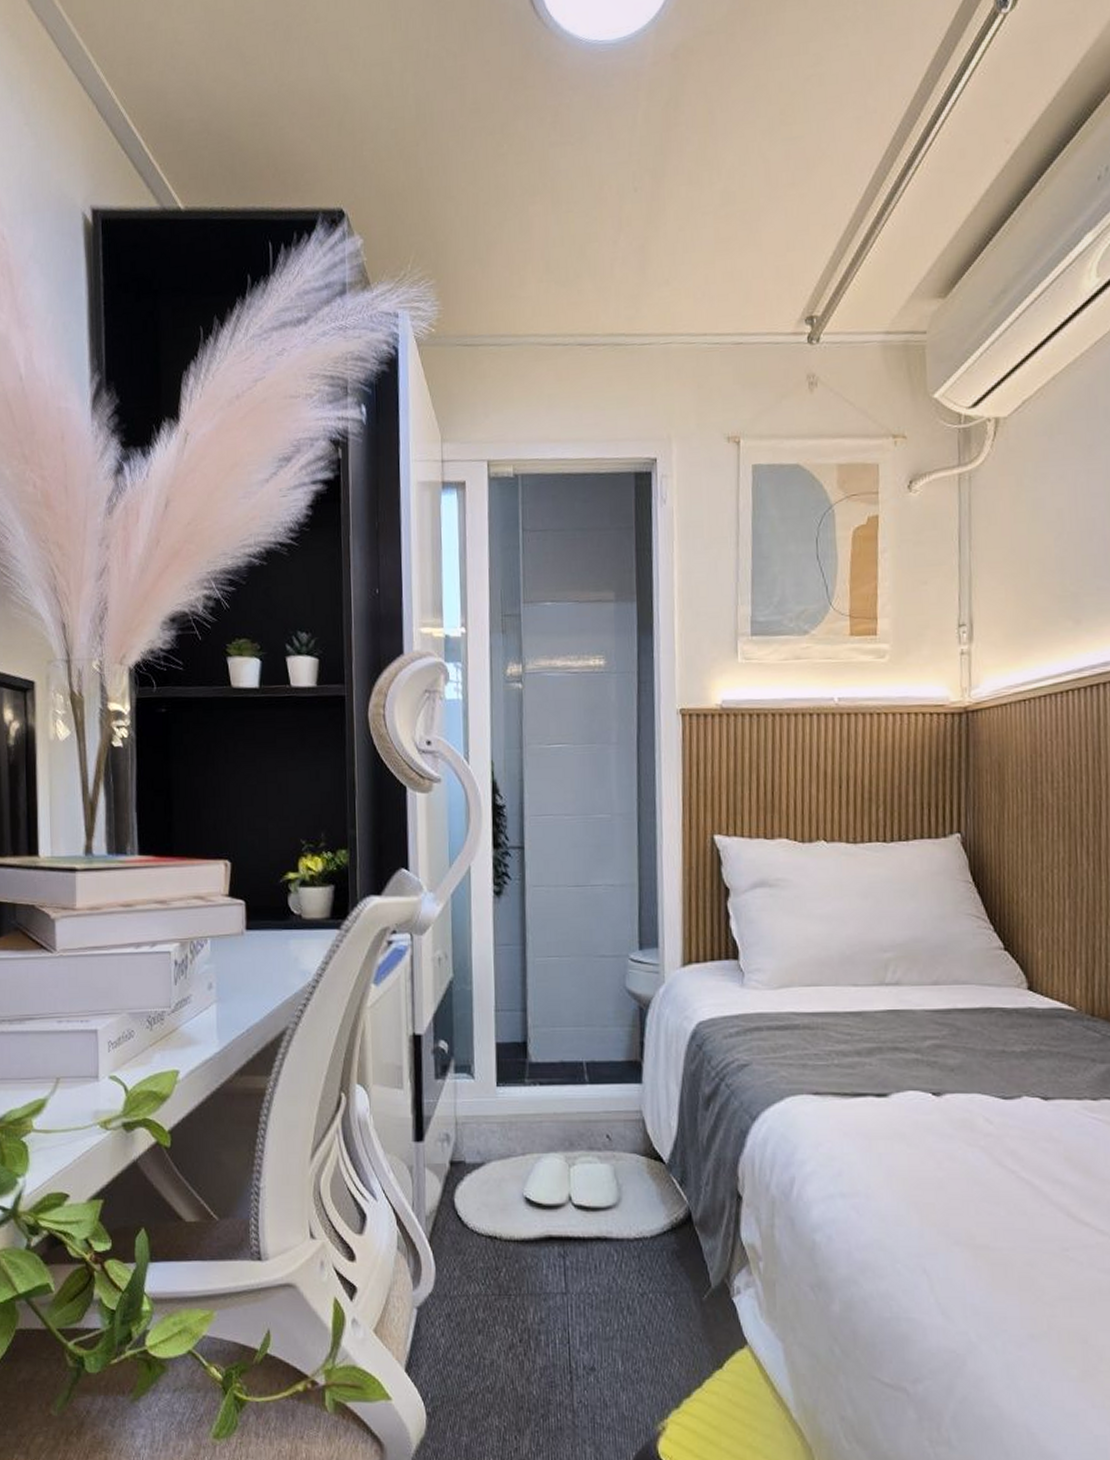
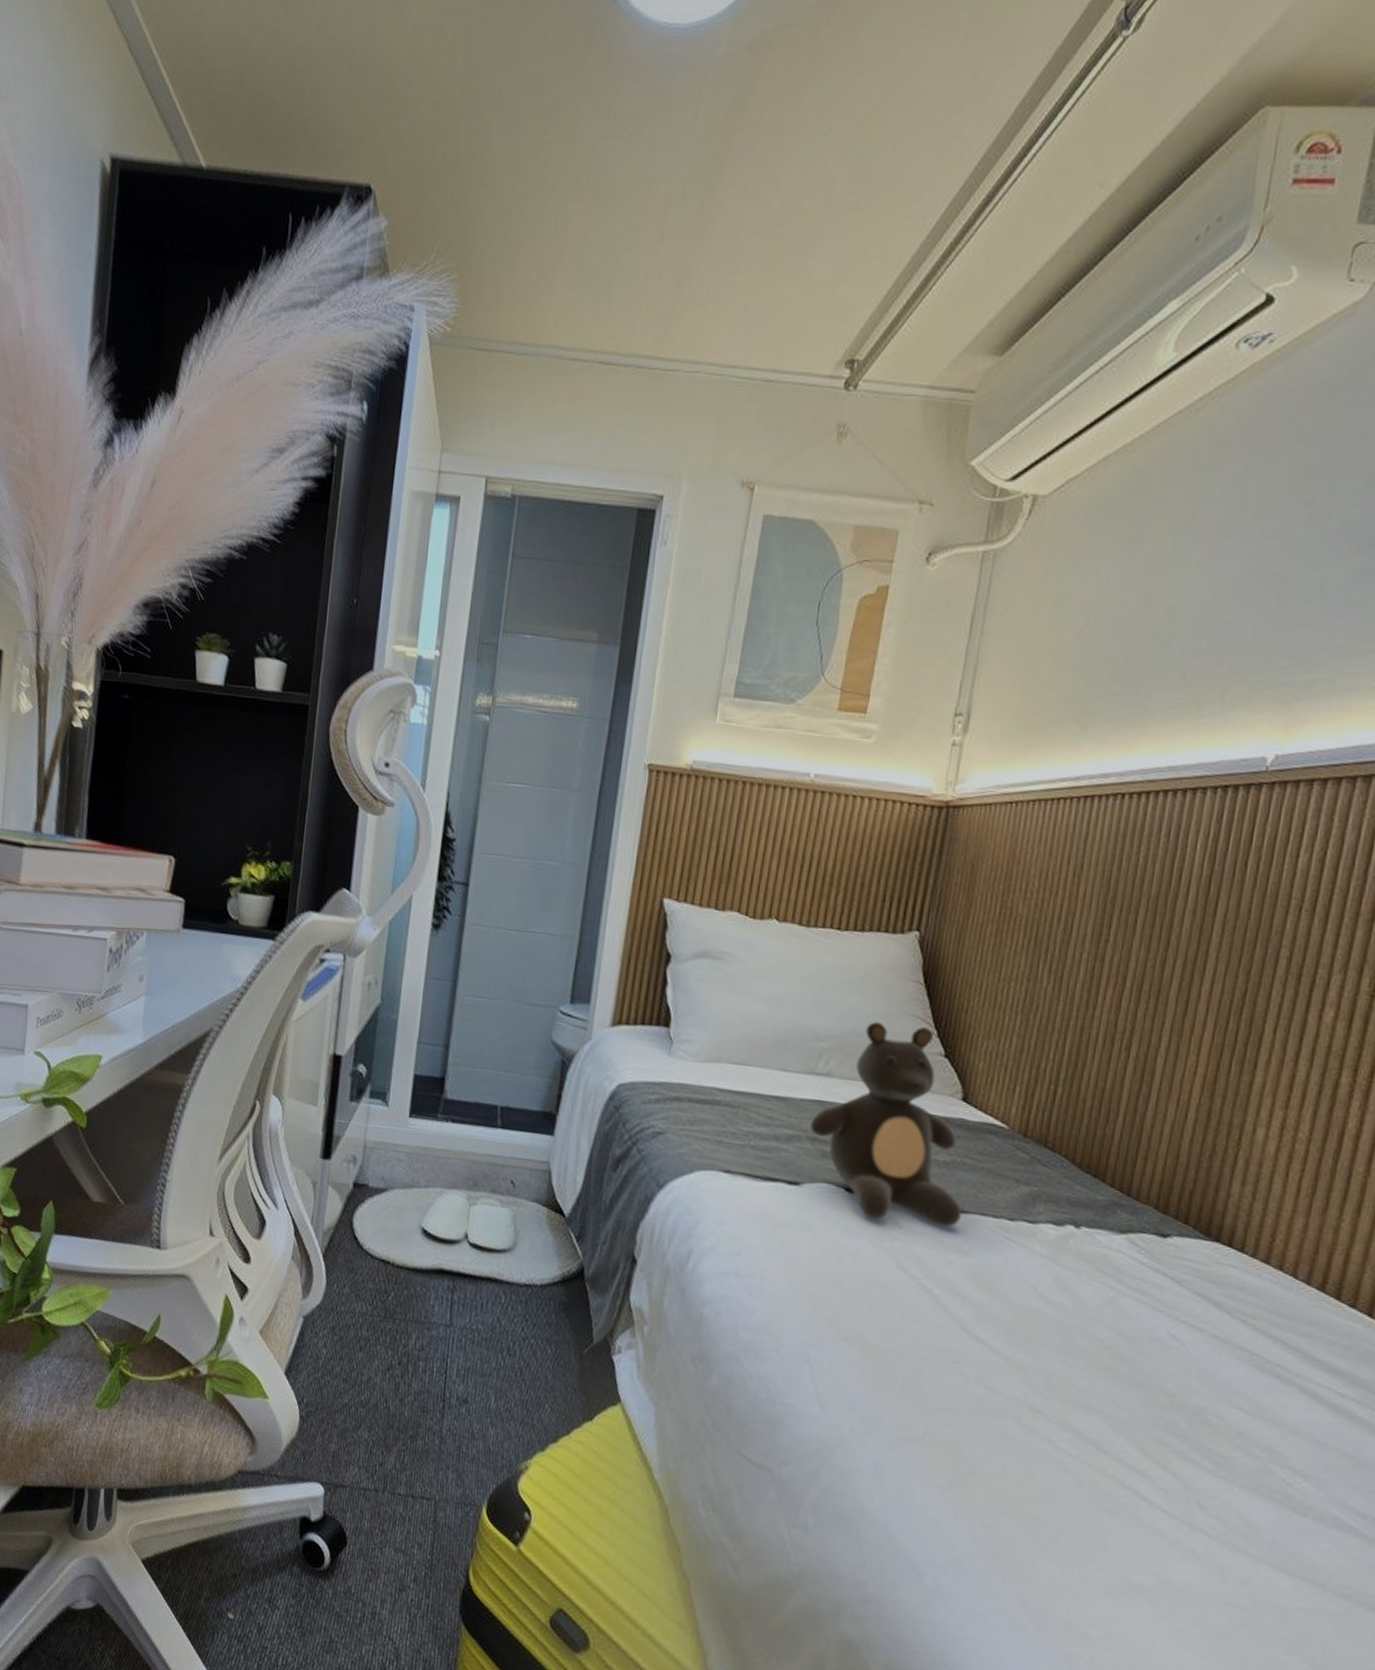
teddy bear: none [888,924,1047,1120] -> present [810,1022,963,1228]

